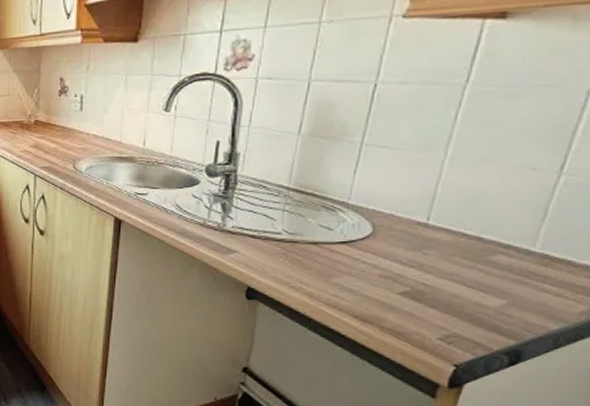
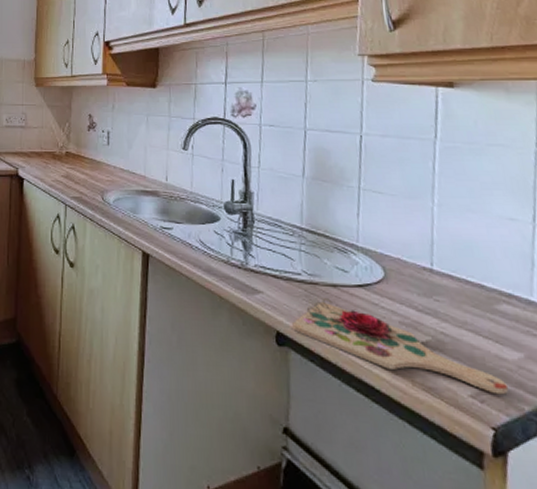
cutting board: none [263,255,480,337] -> present [291,298,508,395]

